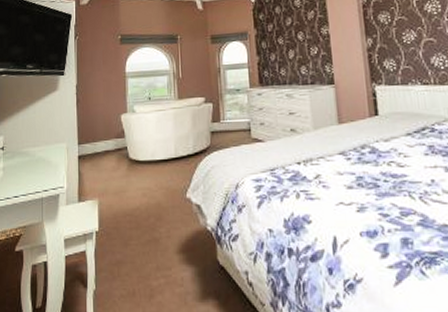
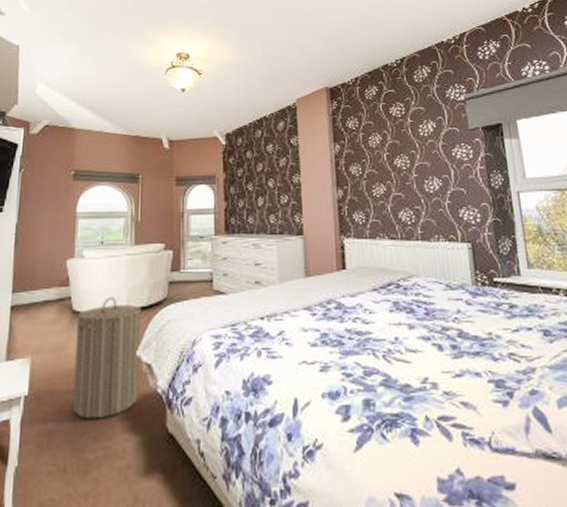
laundry hamper: none [133,147,191,252] -> present [72,297,141,419]

